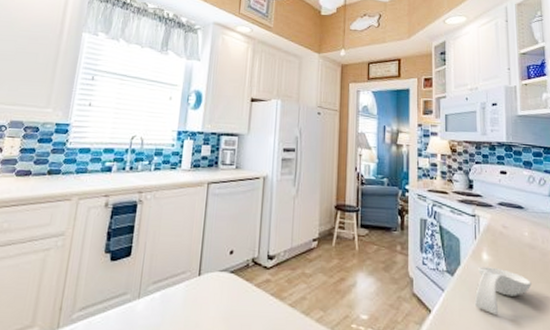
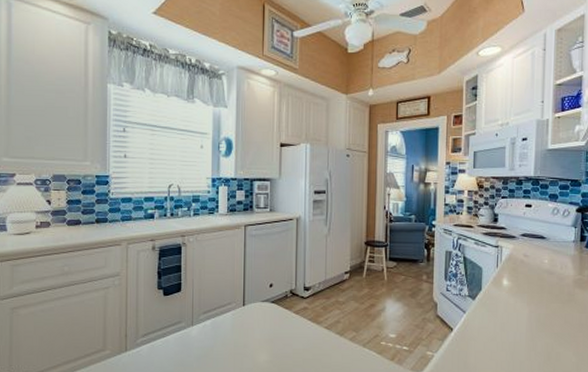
spoon rest: present [474,266,532,315] -> none [492,291,547,331]

